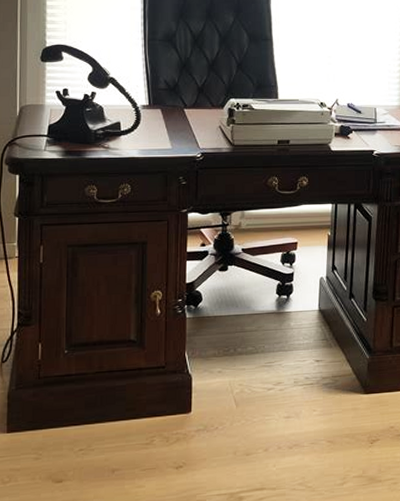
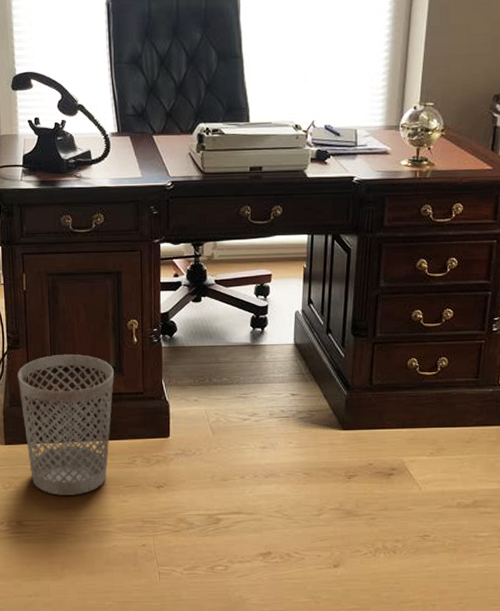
wastebasket: none [27,329,134,486] -> present [18,354,114,495]

